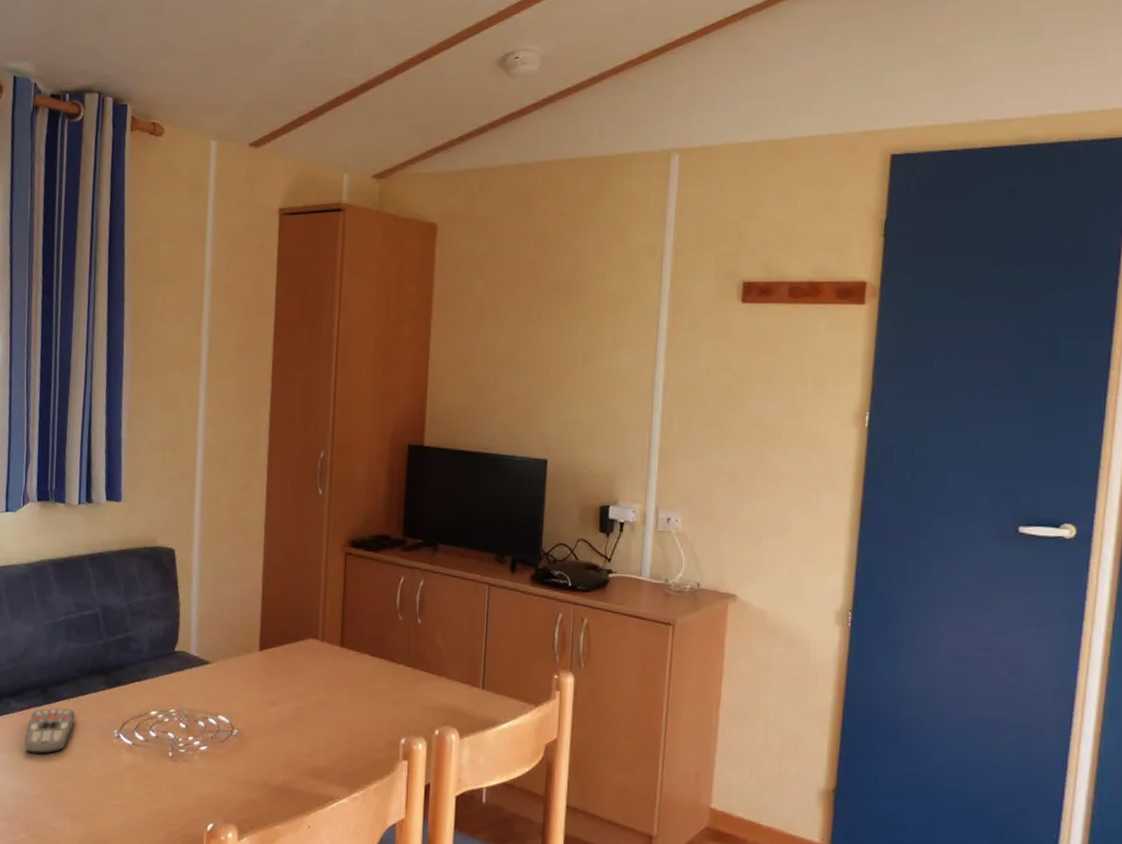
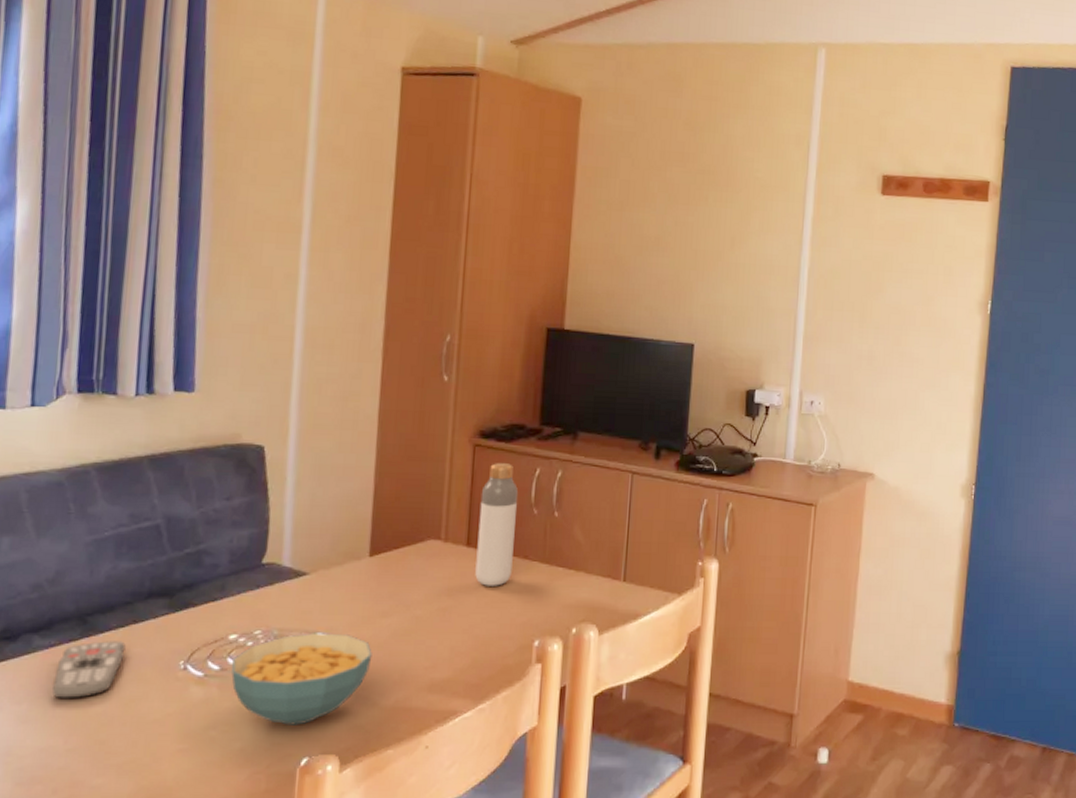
cereal bowl: none [153,715,263,795] -> present [231,633,372,725]
bottle: none [348,571,385,685] -> present [475,463,519,586]

